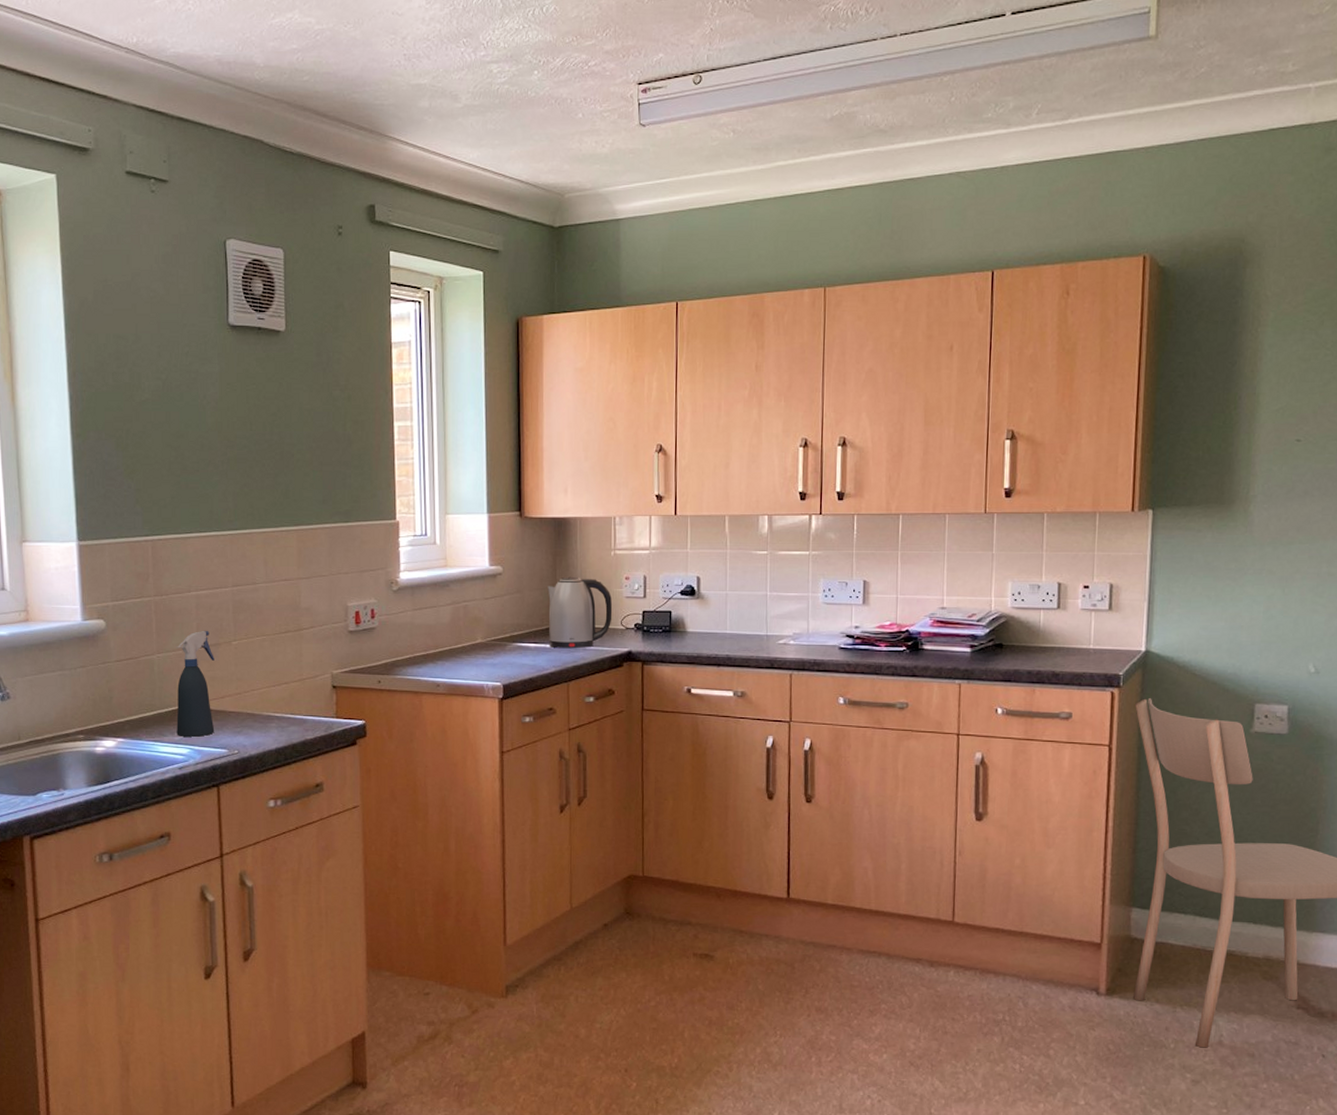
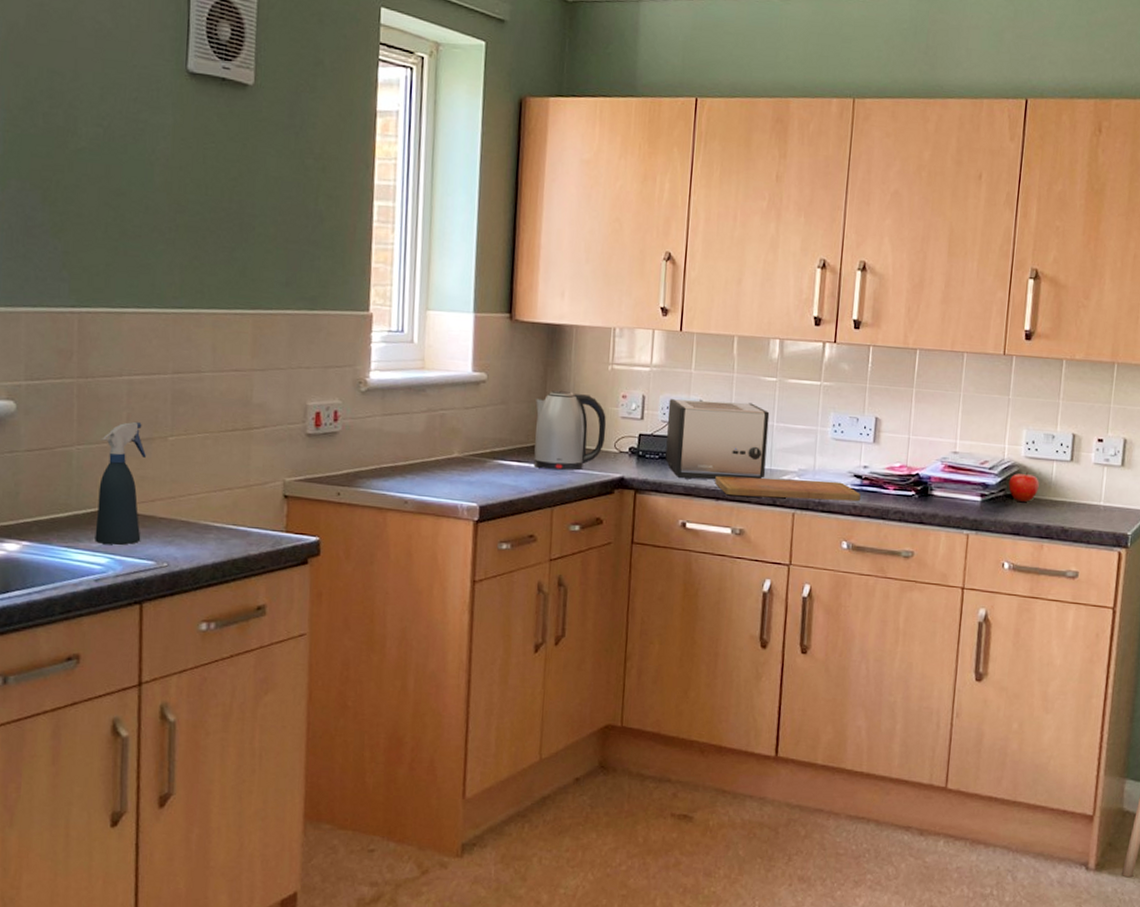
toaster: none [668,576,763,649] -> present [665,399,770,480]
cutting board: none [715,642,854,662] -> present [715,475,861,502]
fruit: none [997,621,1028,651] -> present [1008,472,1039,503]

